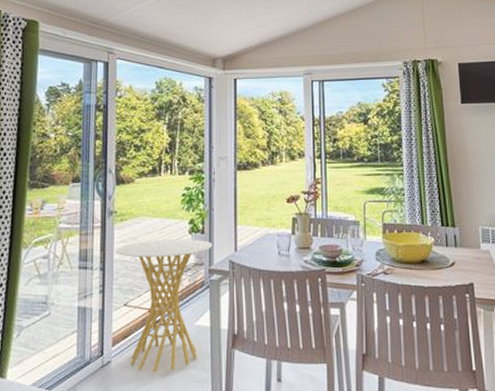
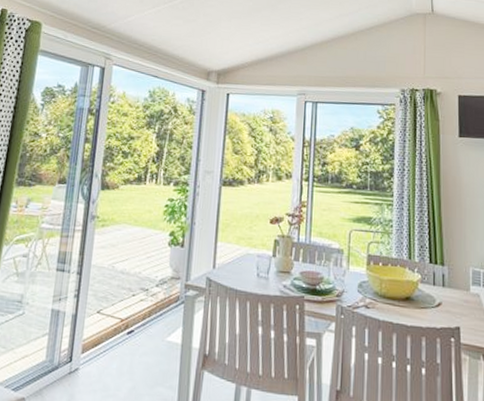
side table: present [115,239,212,373] -> none [93,248,191,386]

